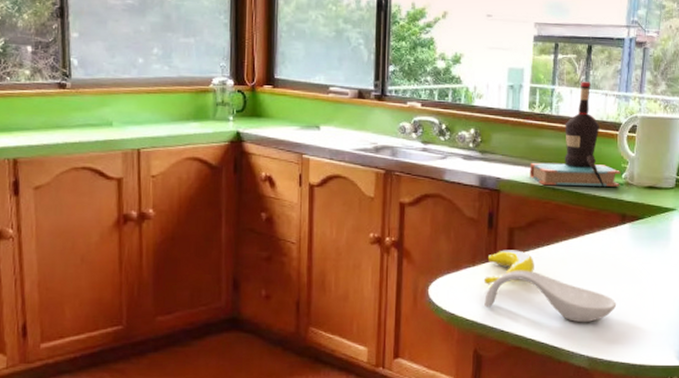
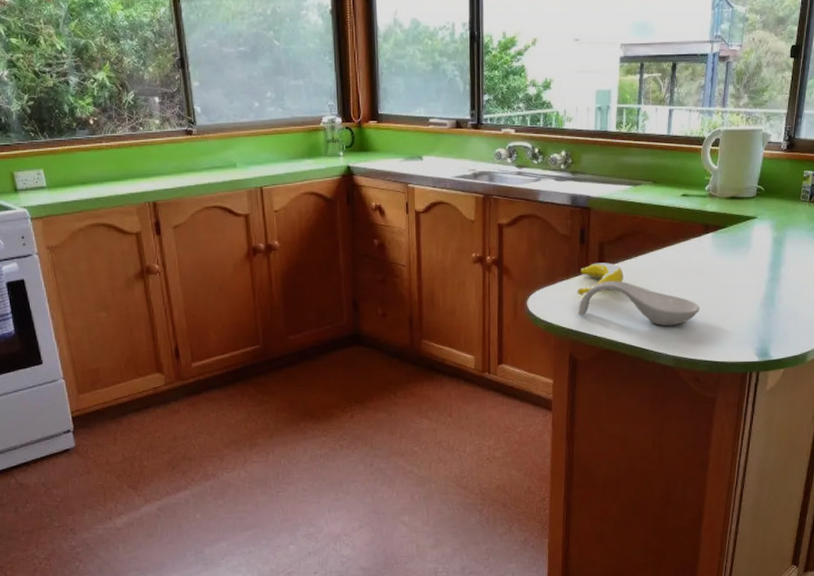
bottle: present [530,81,621,188] -> none [618,99,705,201]

